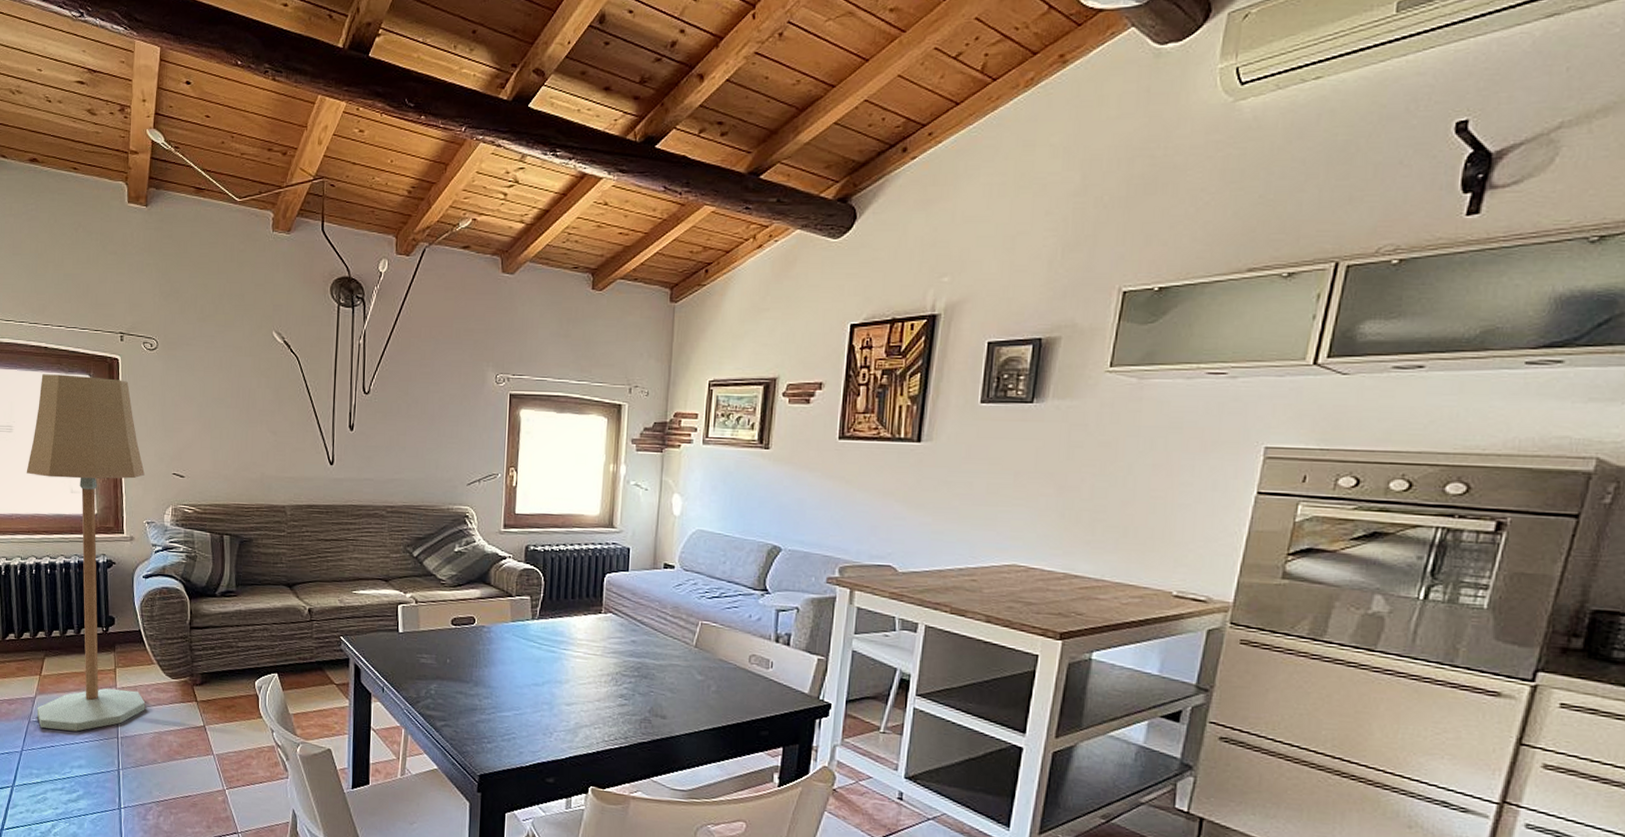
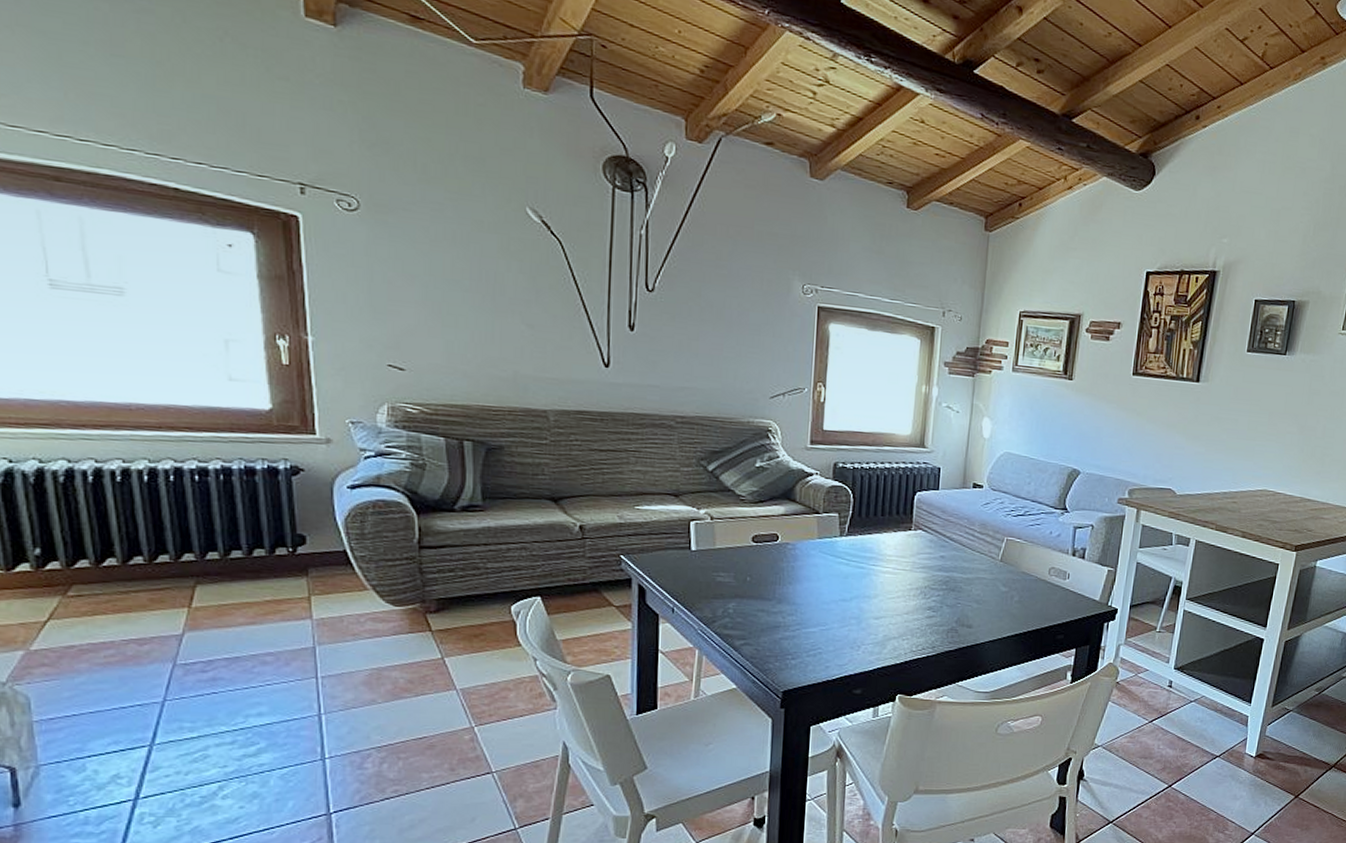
floor lamp: present [26,374,146,732] -> none [151,223,357,673]

